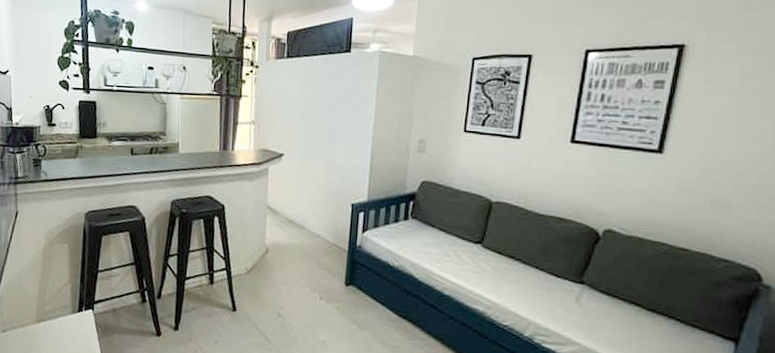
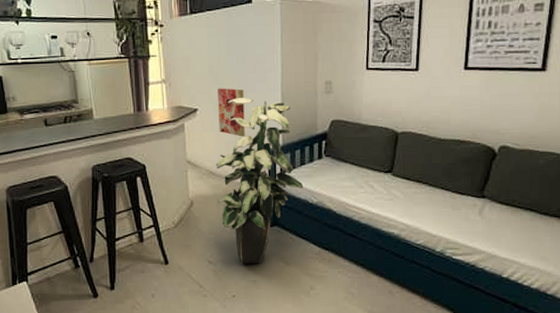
indoor plant: none [293,147,386,324] -> present [215,98,304,264]
wall art: none [303,135,333,188] -> present [218,88,245,137]

